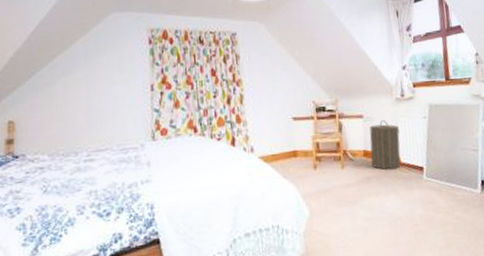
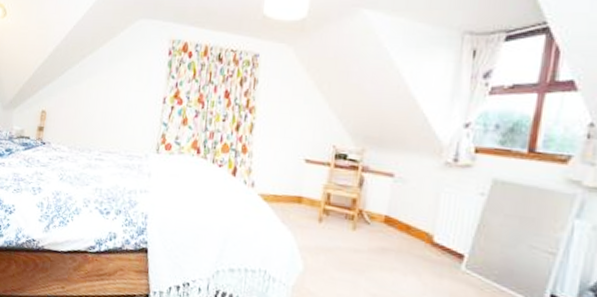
laundry hamper: present [369,120,401,170] -> none [391,185,442,248]

